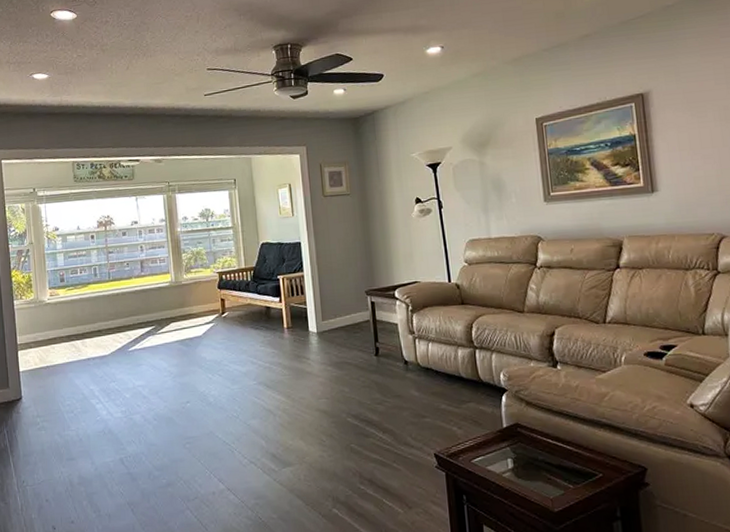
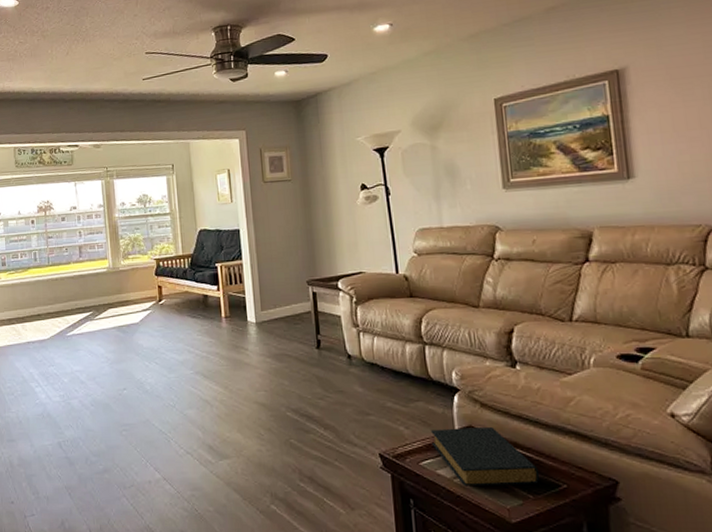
hardback book: none [482,424,579,480] -> present [431,428,540,487]

